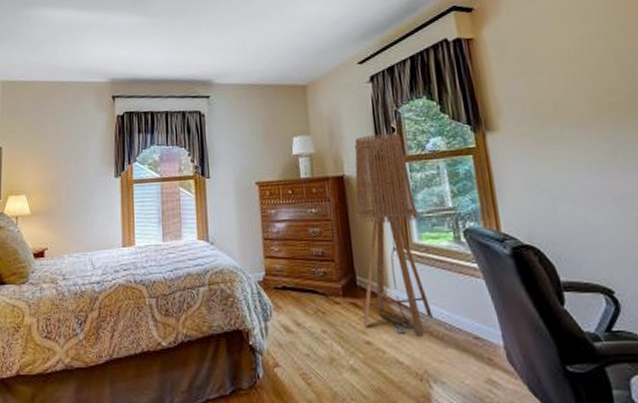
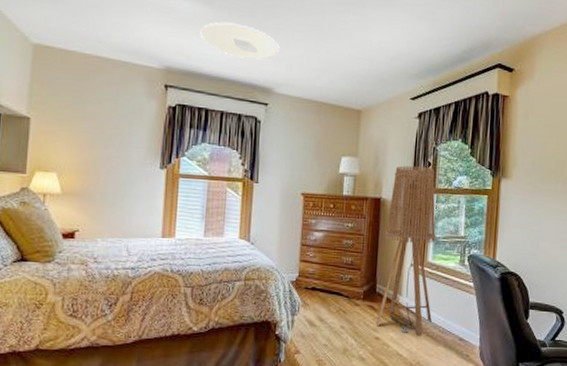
ceiling light: none [138,25,214,58] -> present [200,21,280,60]

